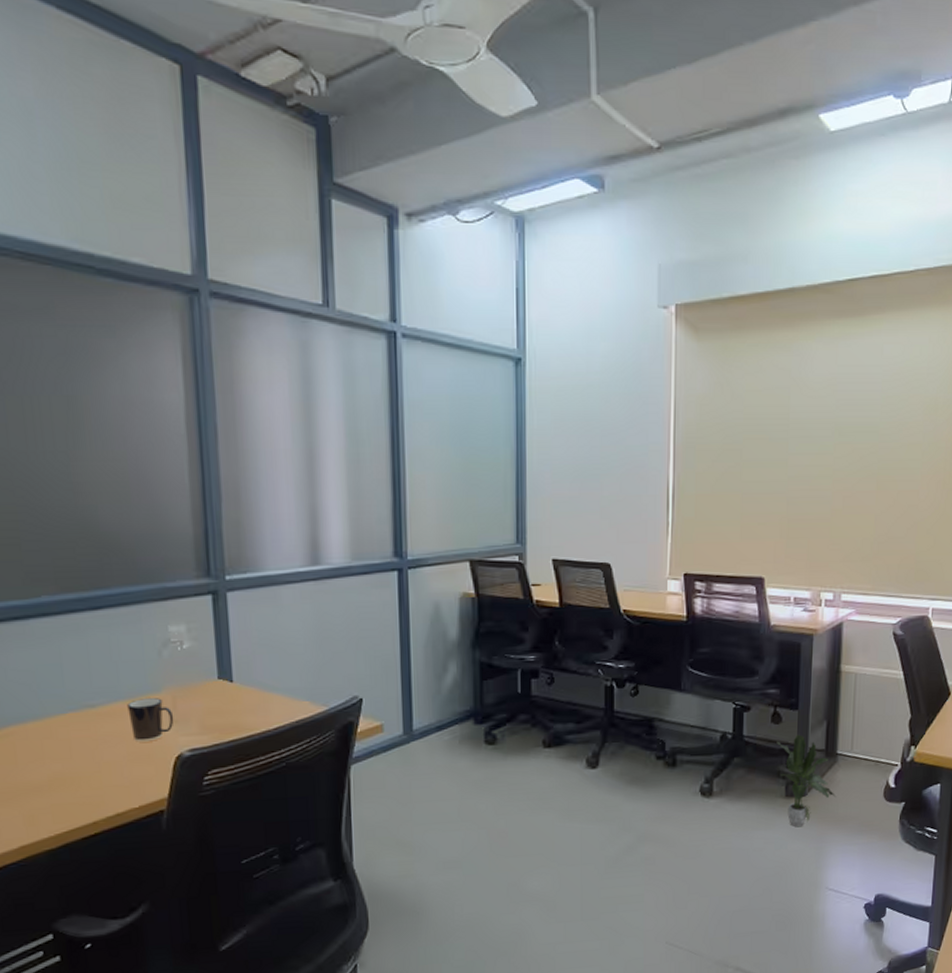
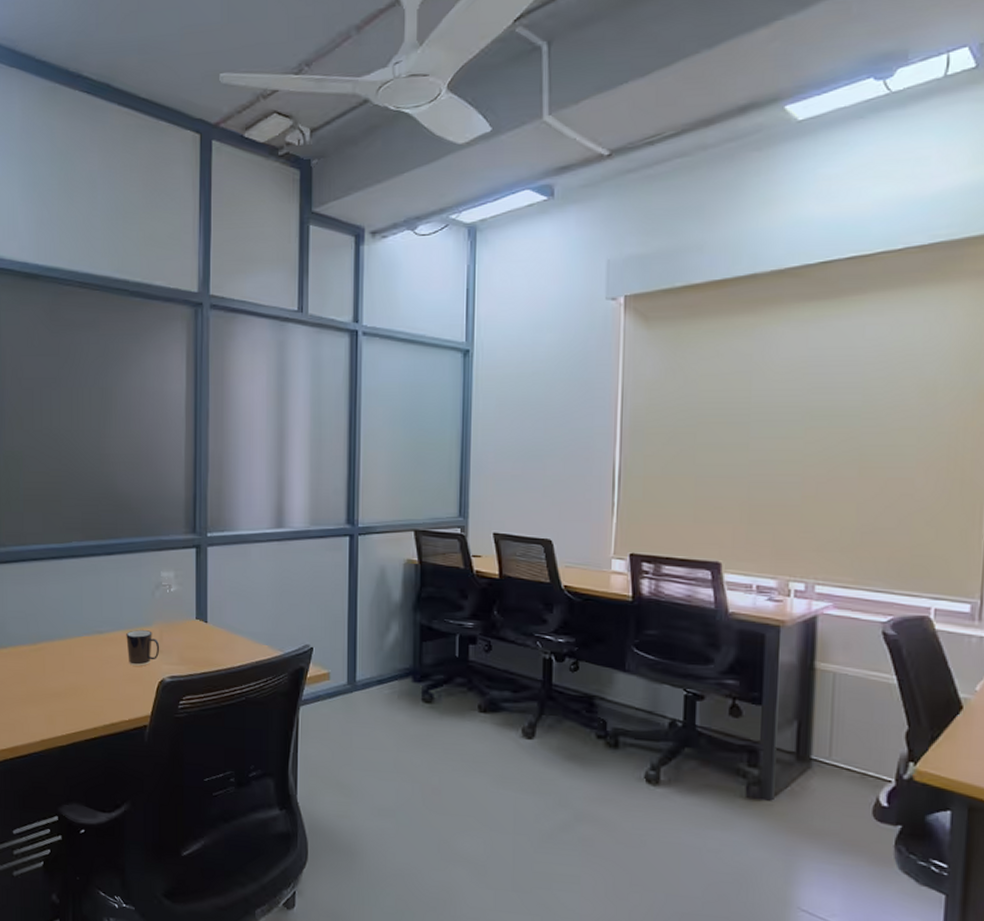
potted plant: present [777,734,837,828] -> none [736,731,811,834]

